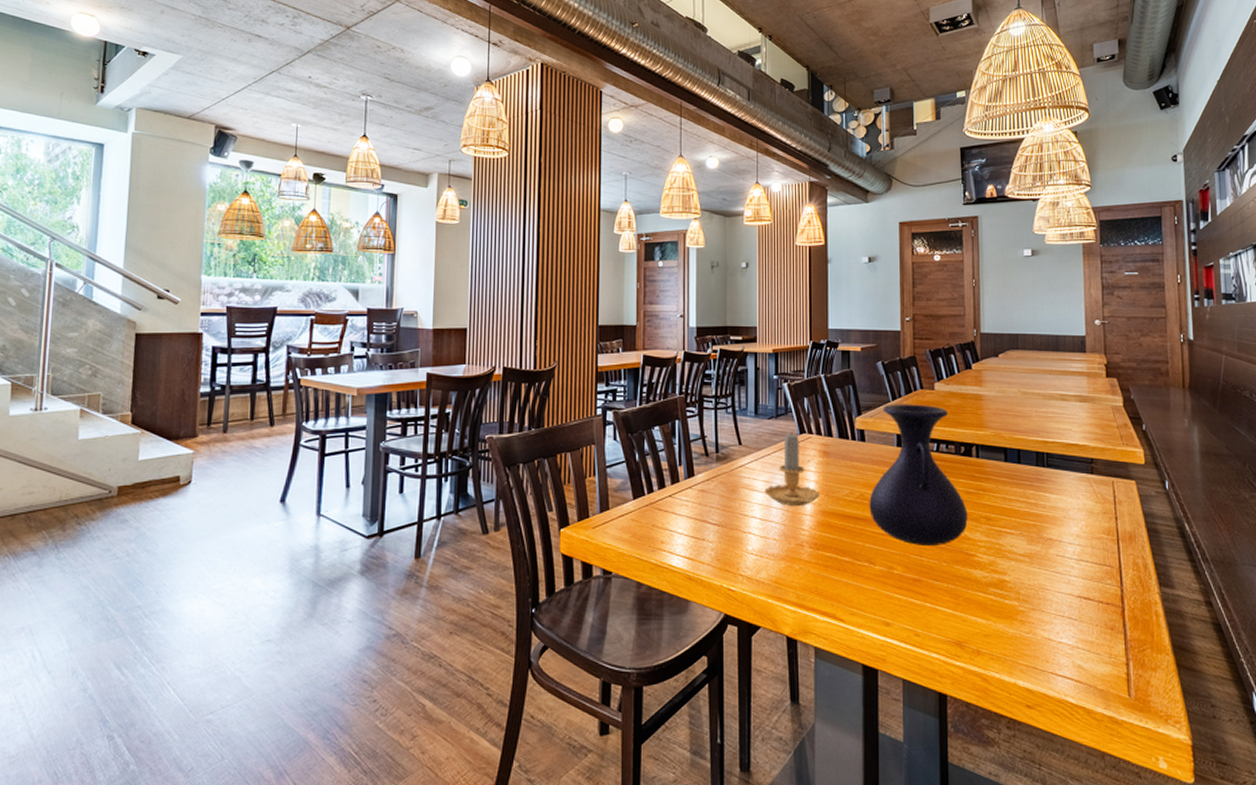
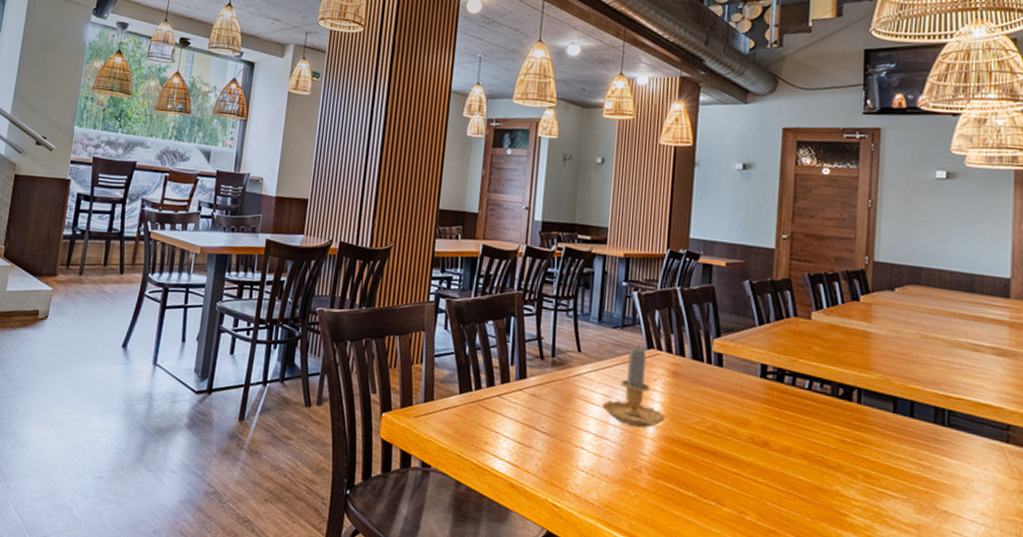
vase: present [869,404,968,547] -> none [721,328,842,497]

